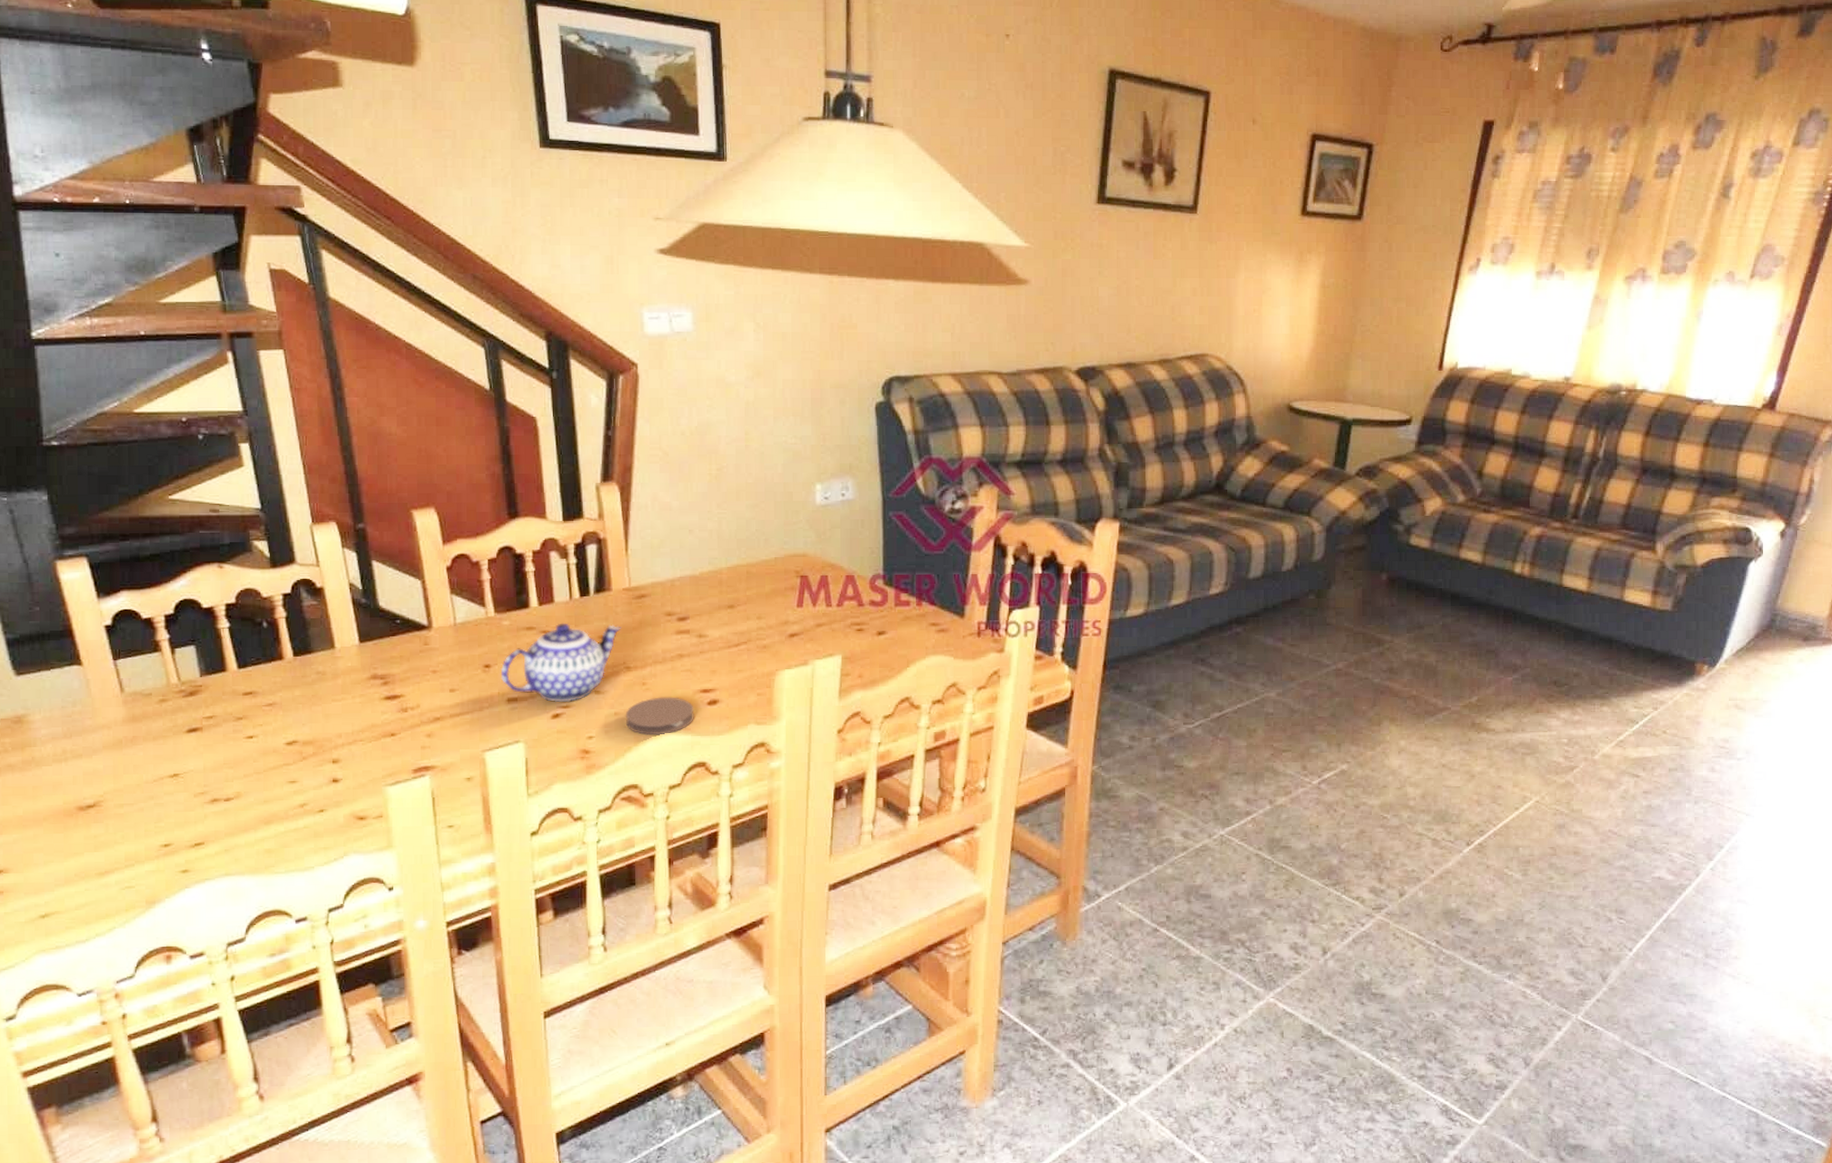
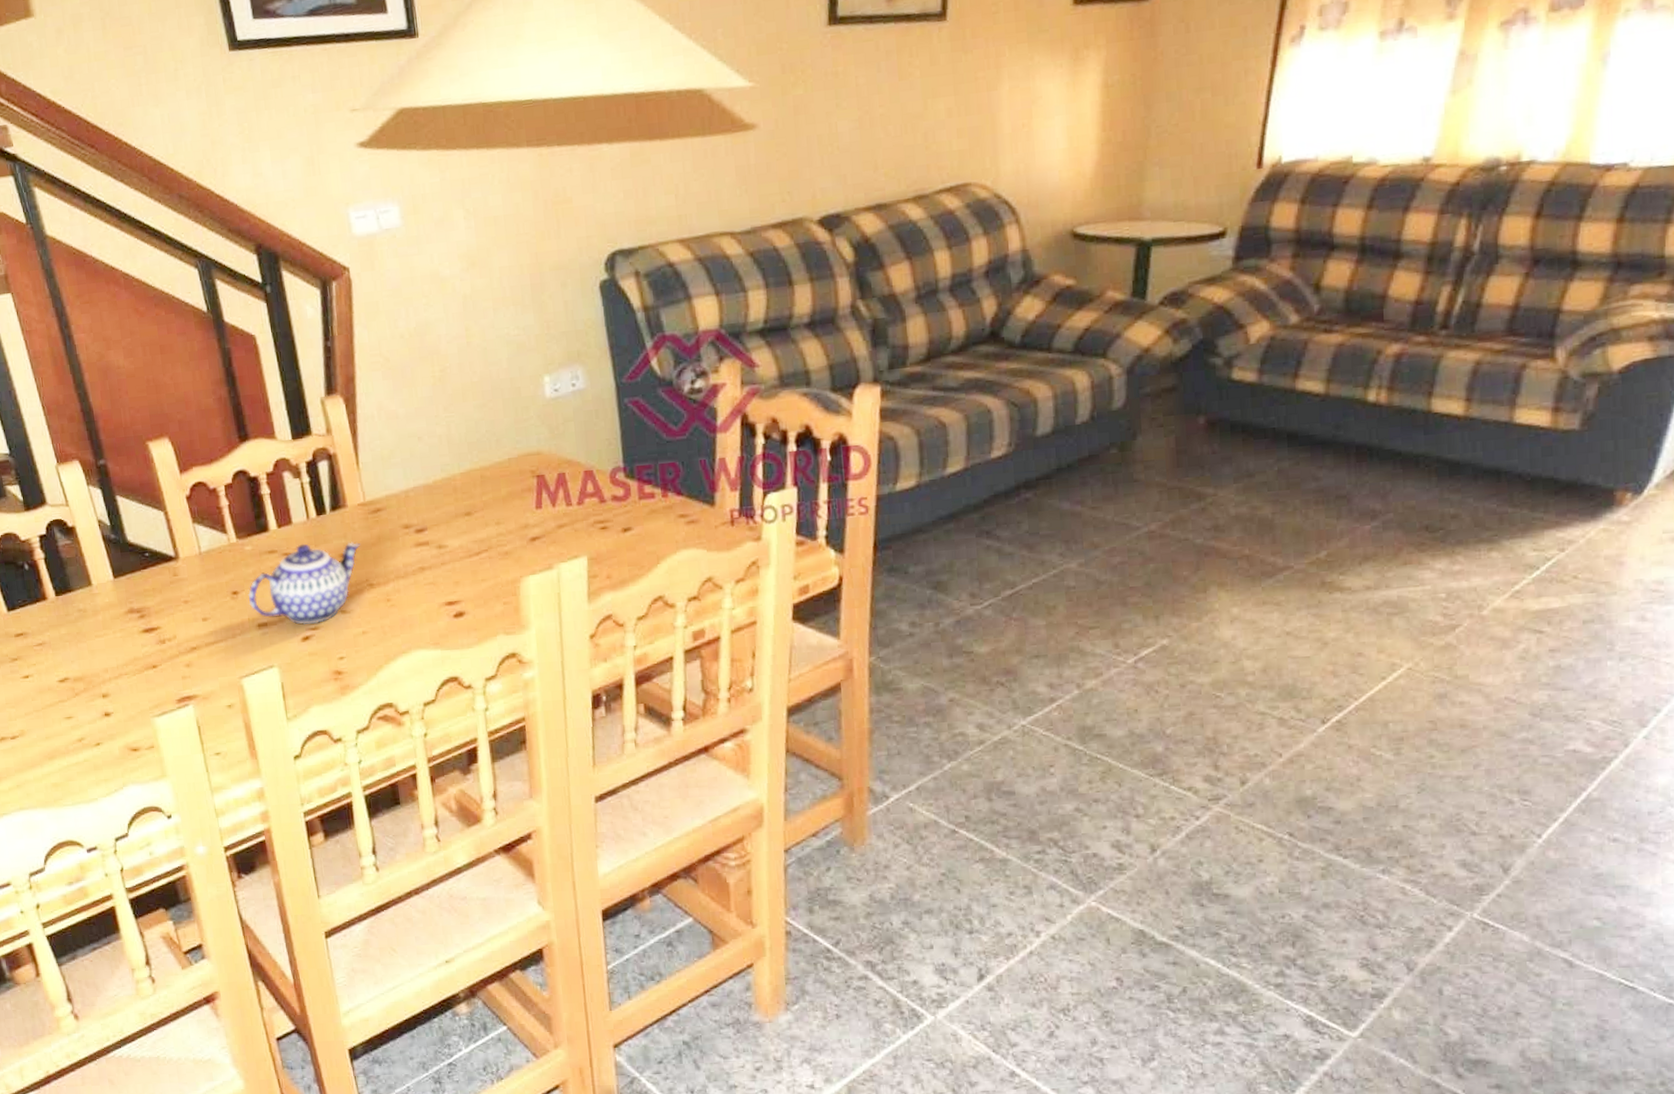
coaster: present [625,697,694,736] -> none [373,611,442,653]

